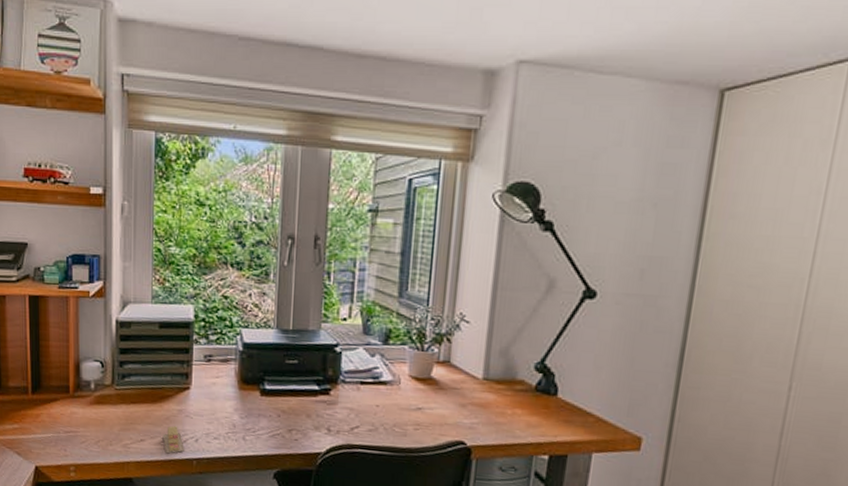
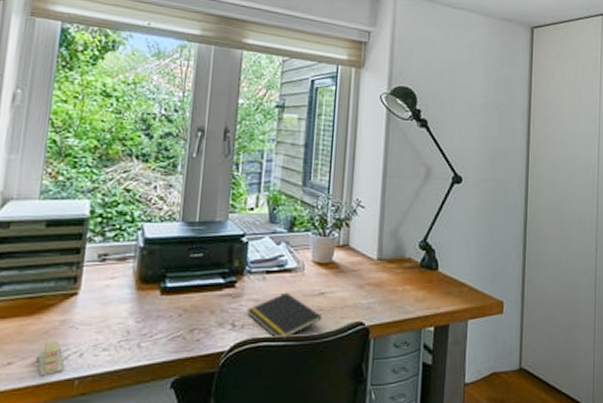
notepad: none [342,404,419,449] -> present [247,292,322,339]

